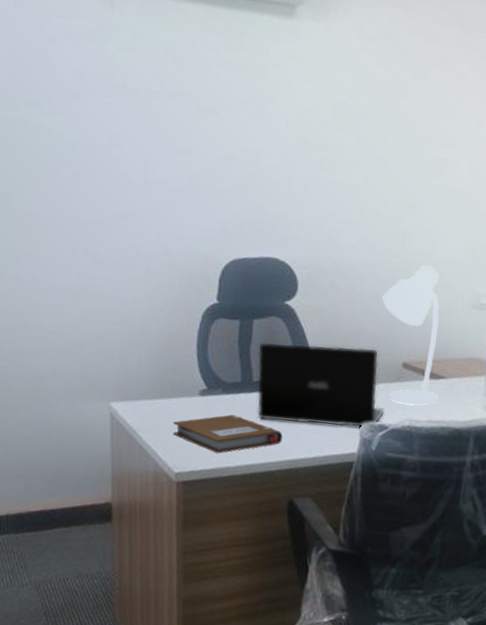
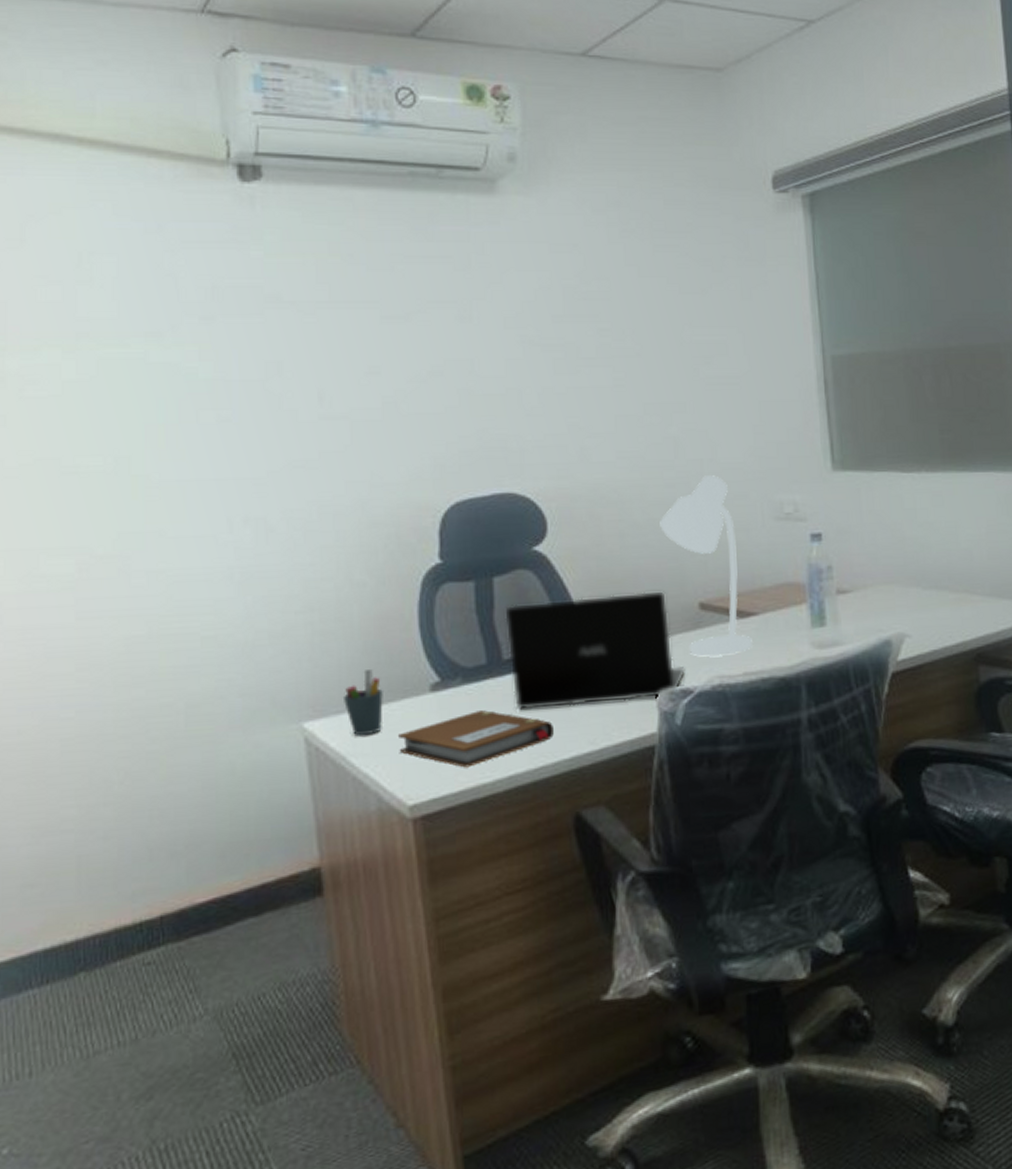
pen holder: none [138,372,167,419] -> present [342,669,383,736]

